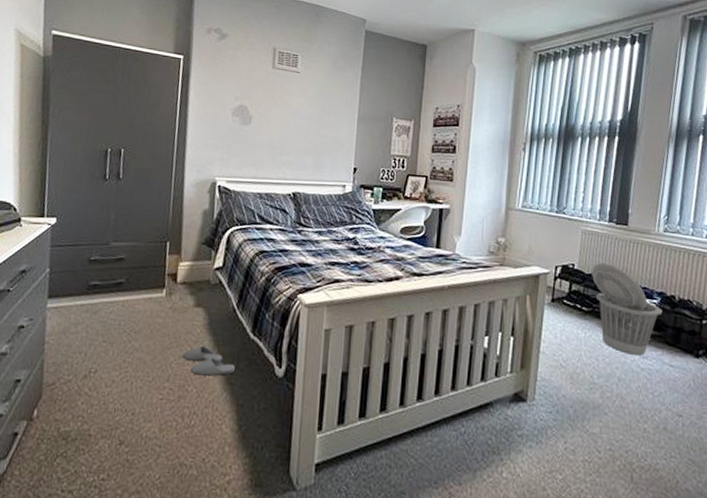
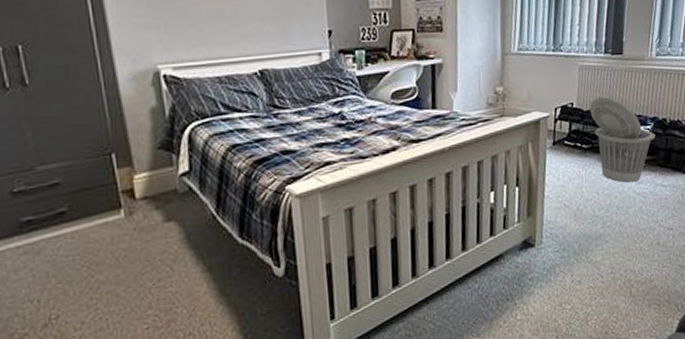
slippers: present [182,345,236,376] -> none [161,262,229,295]

